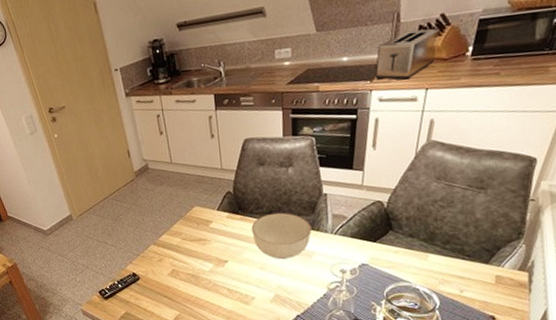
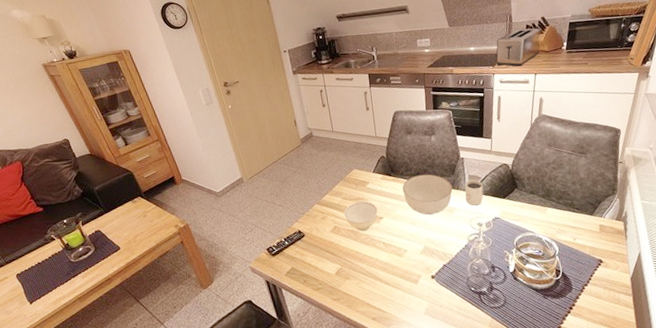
bowl: none [183,242,222,275] -> present [344,200,378,231]
mug: none [326,220,350,250] -> present [465,180,484,206]

